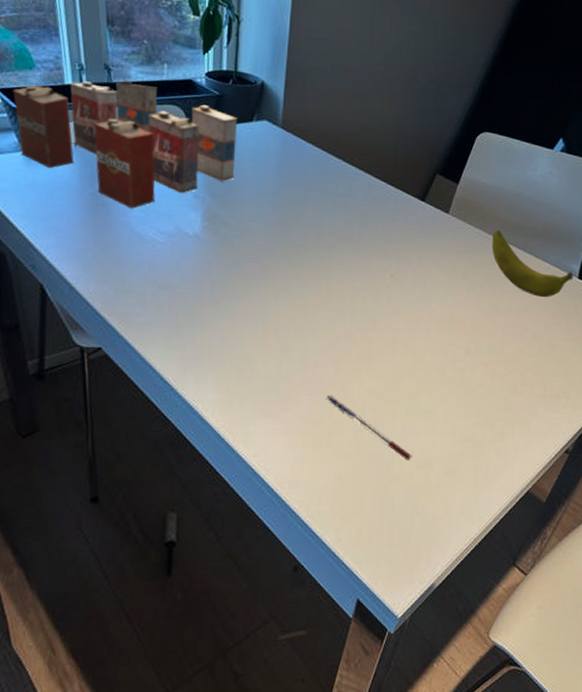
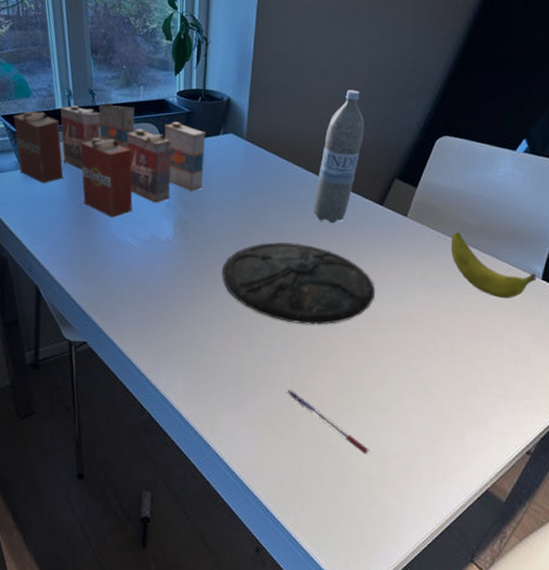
plate: none [255,237,418,326] -> present [221,241,376,325]
water bottle: none [354,80,405,219] -> present [314,90,364,224]

